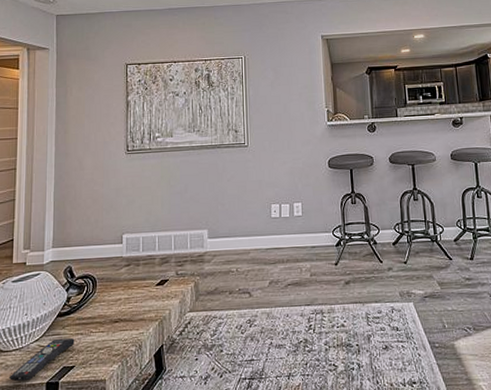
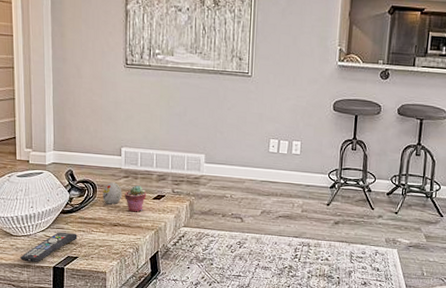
decorative egg: none [103,273,124,299] -> present [103,182,122,205]
potted succulent: none [126,272,149,304] -> present [125,185,147,212]

